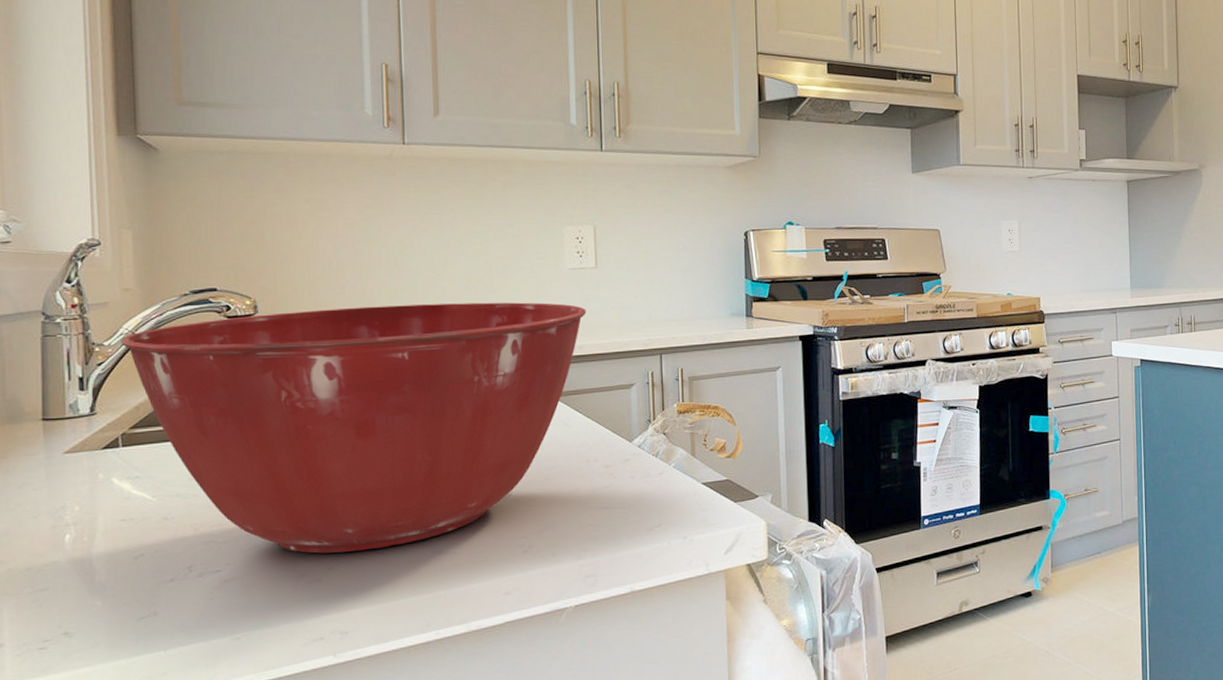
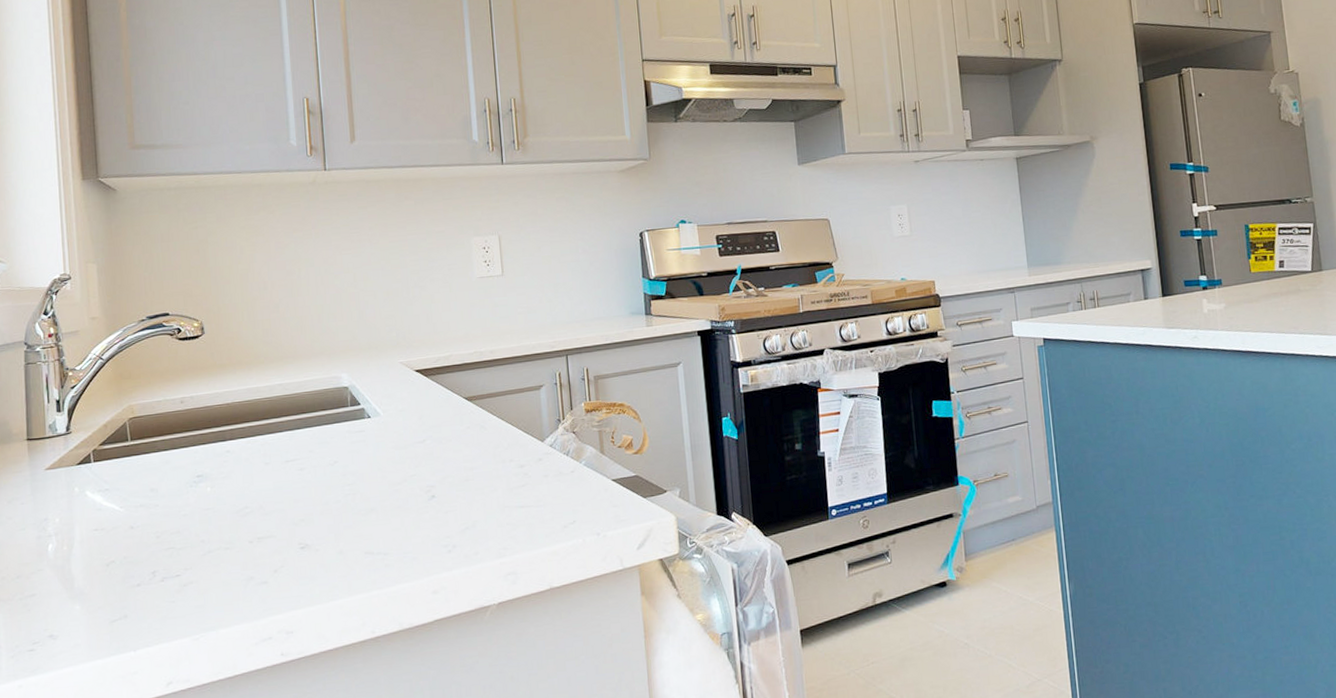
mixing bowl: present [121,302,586,554] -> none [90,311,496,557]

